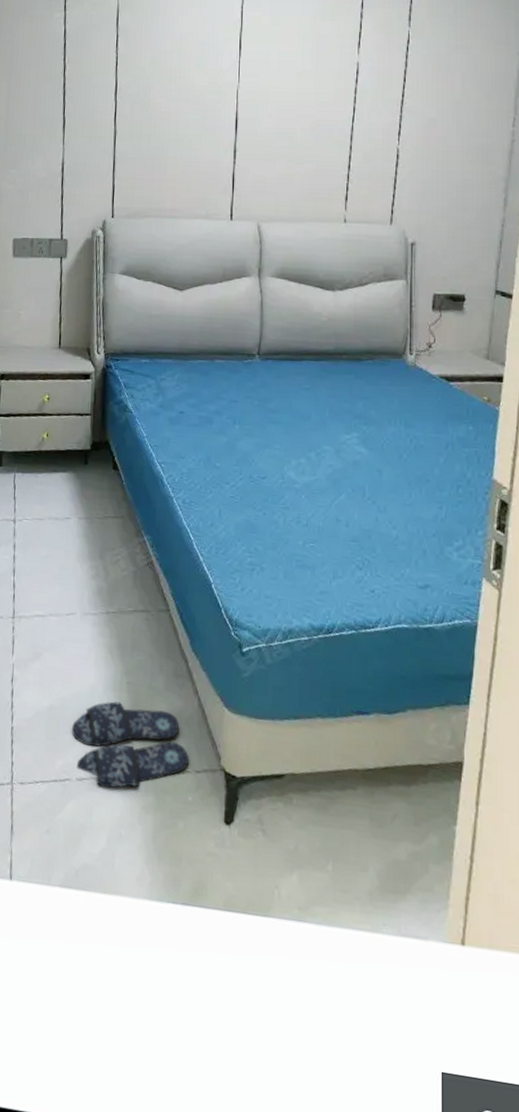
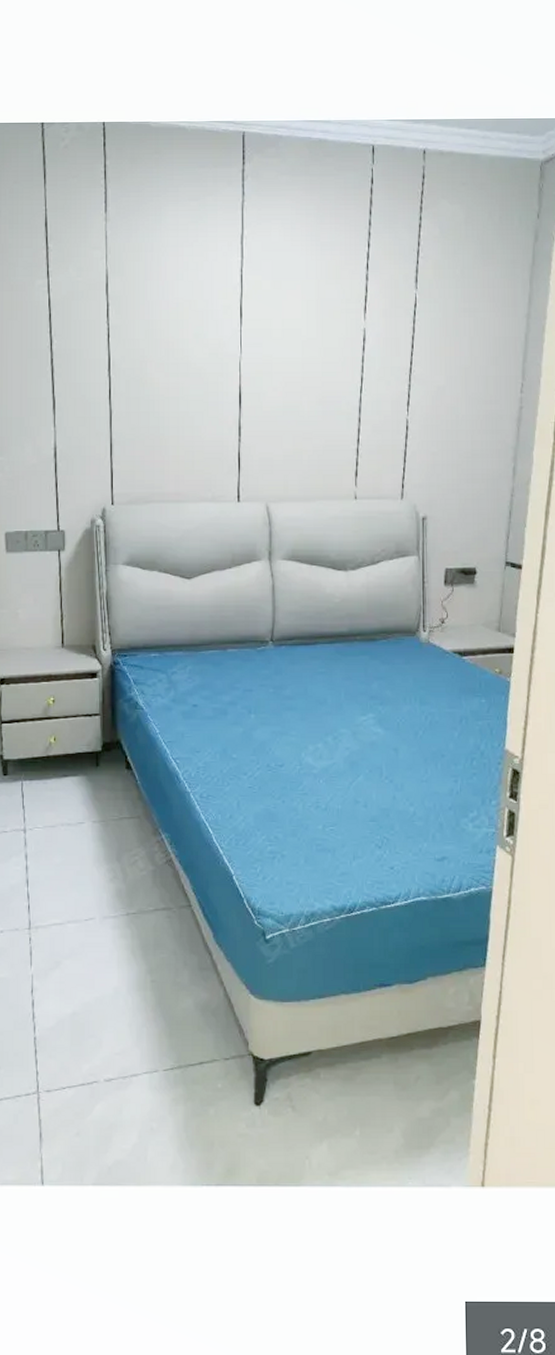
slippers: present [72,701,189,789] -> none [97,1001,217,1085]

